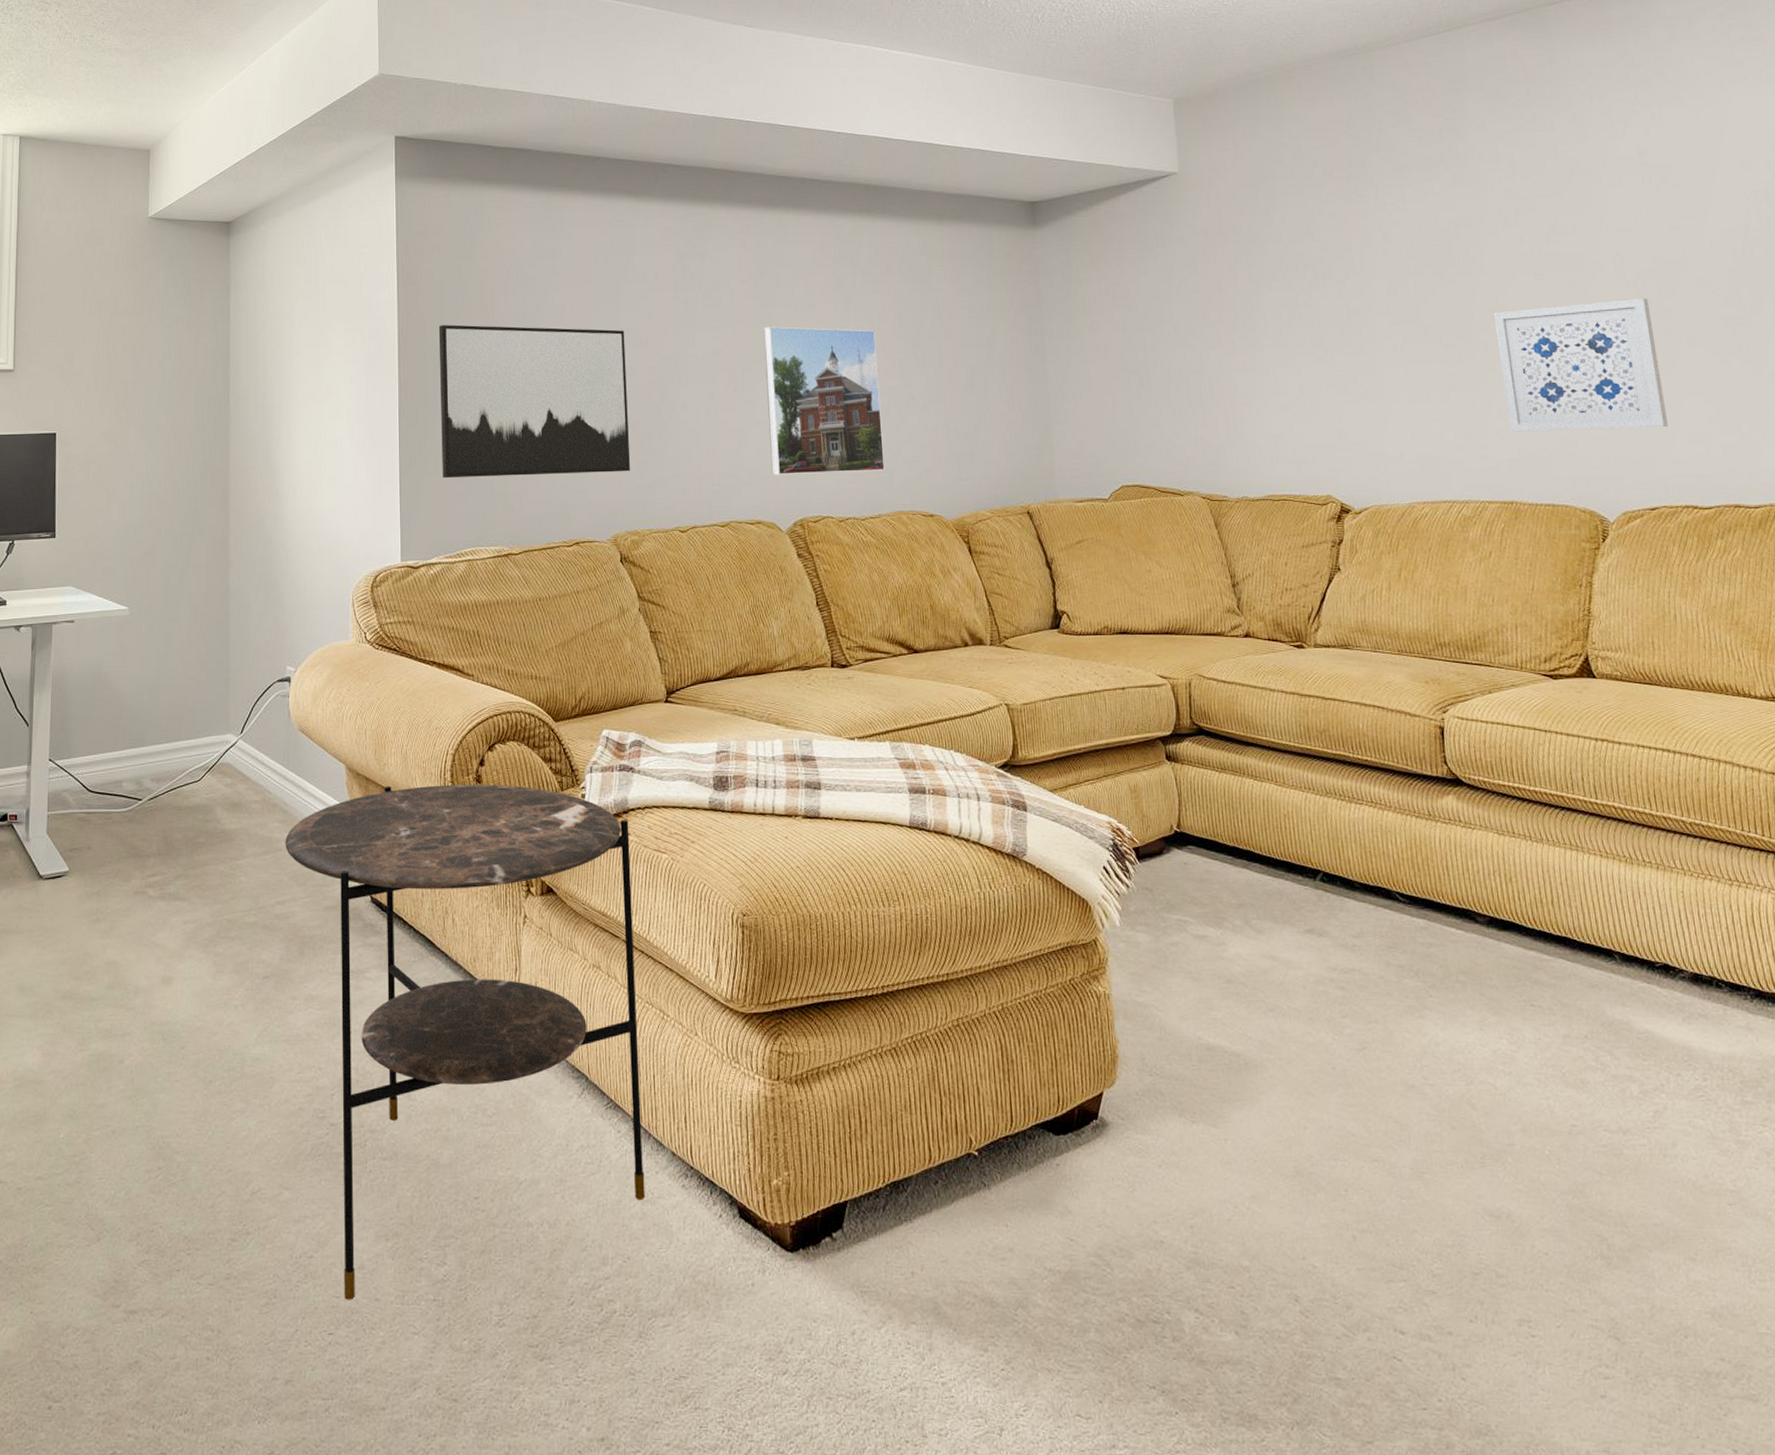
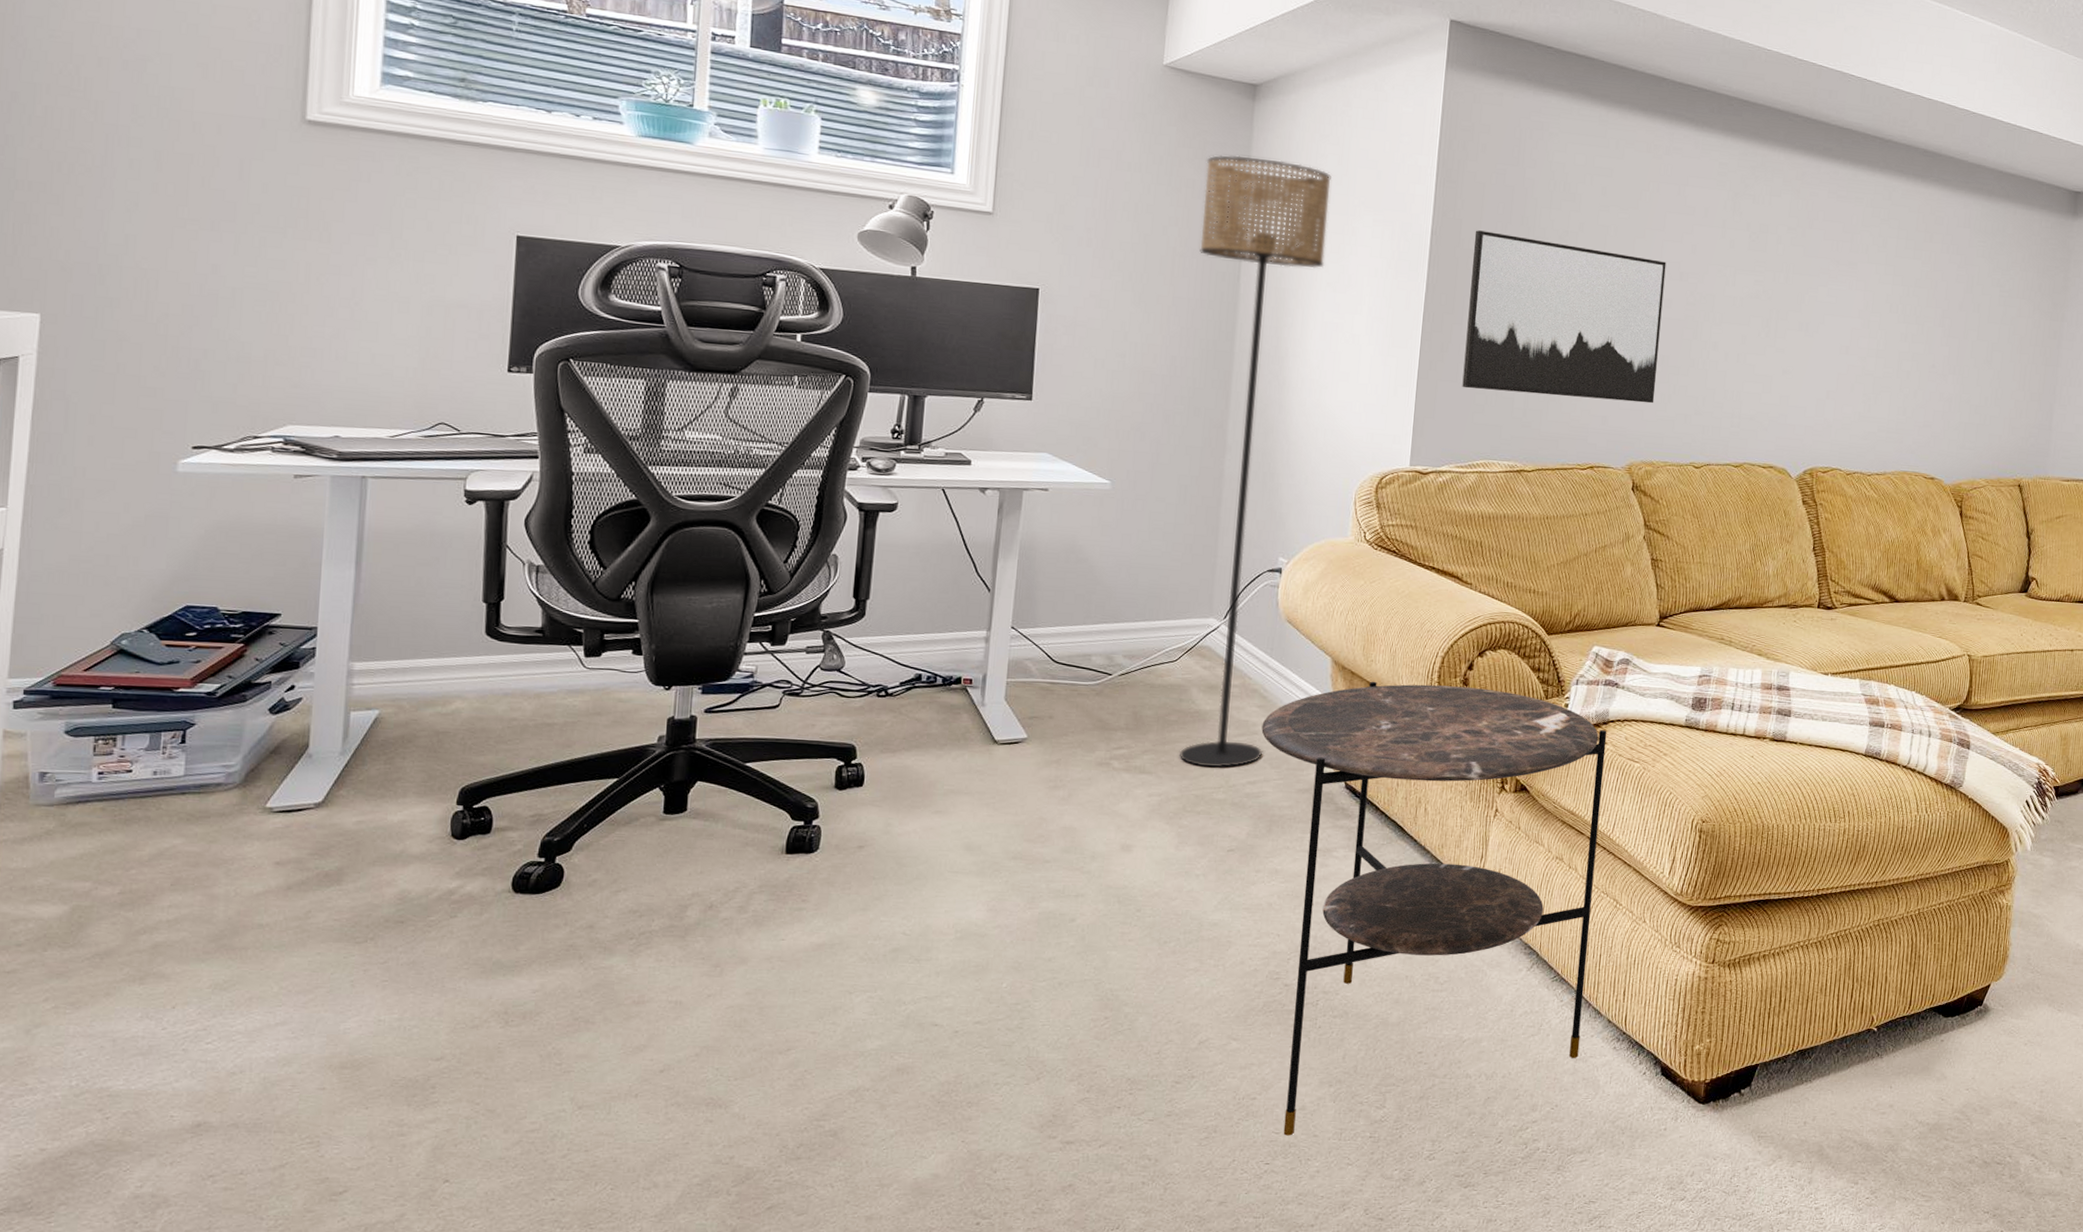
floor lamp: none [191,286,304,889] -> present [1178,155,1331,768]
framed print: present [764,326,886,476] -> none [1790,277,1910,432]

